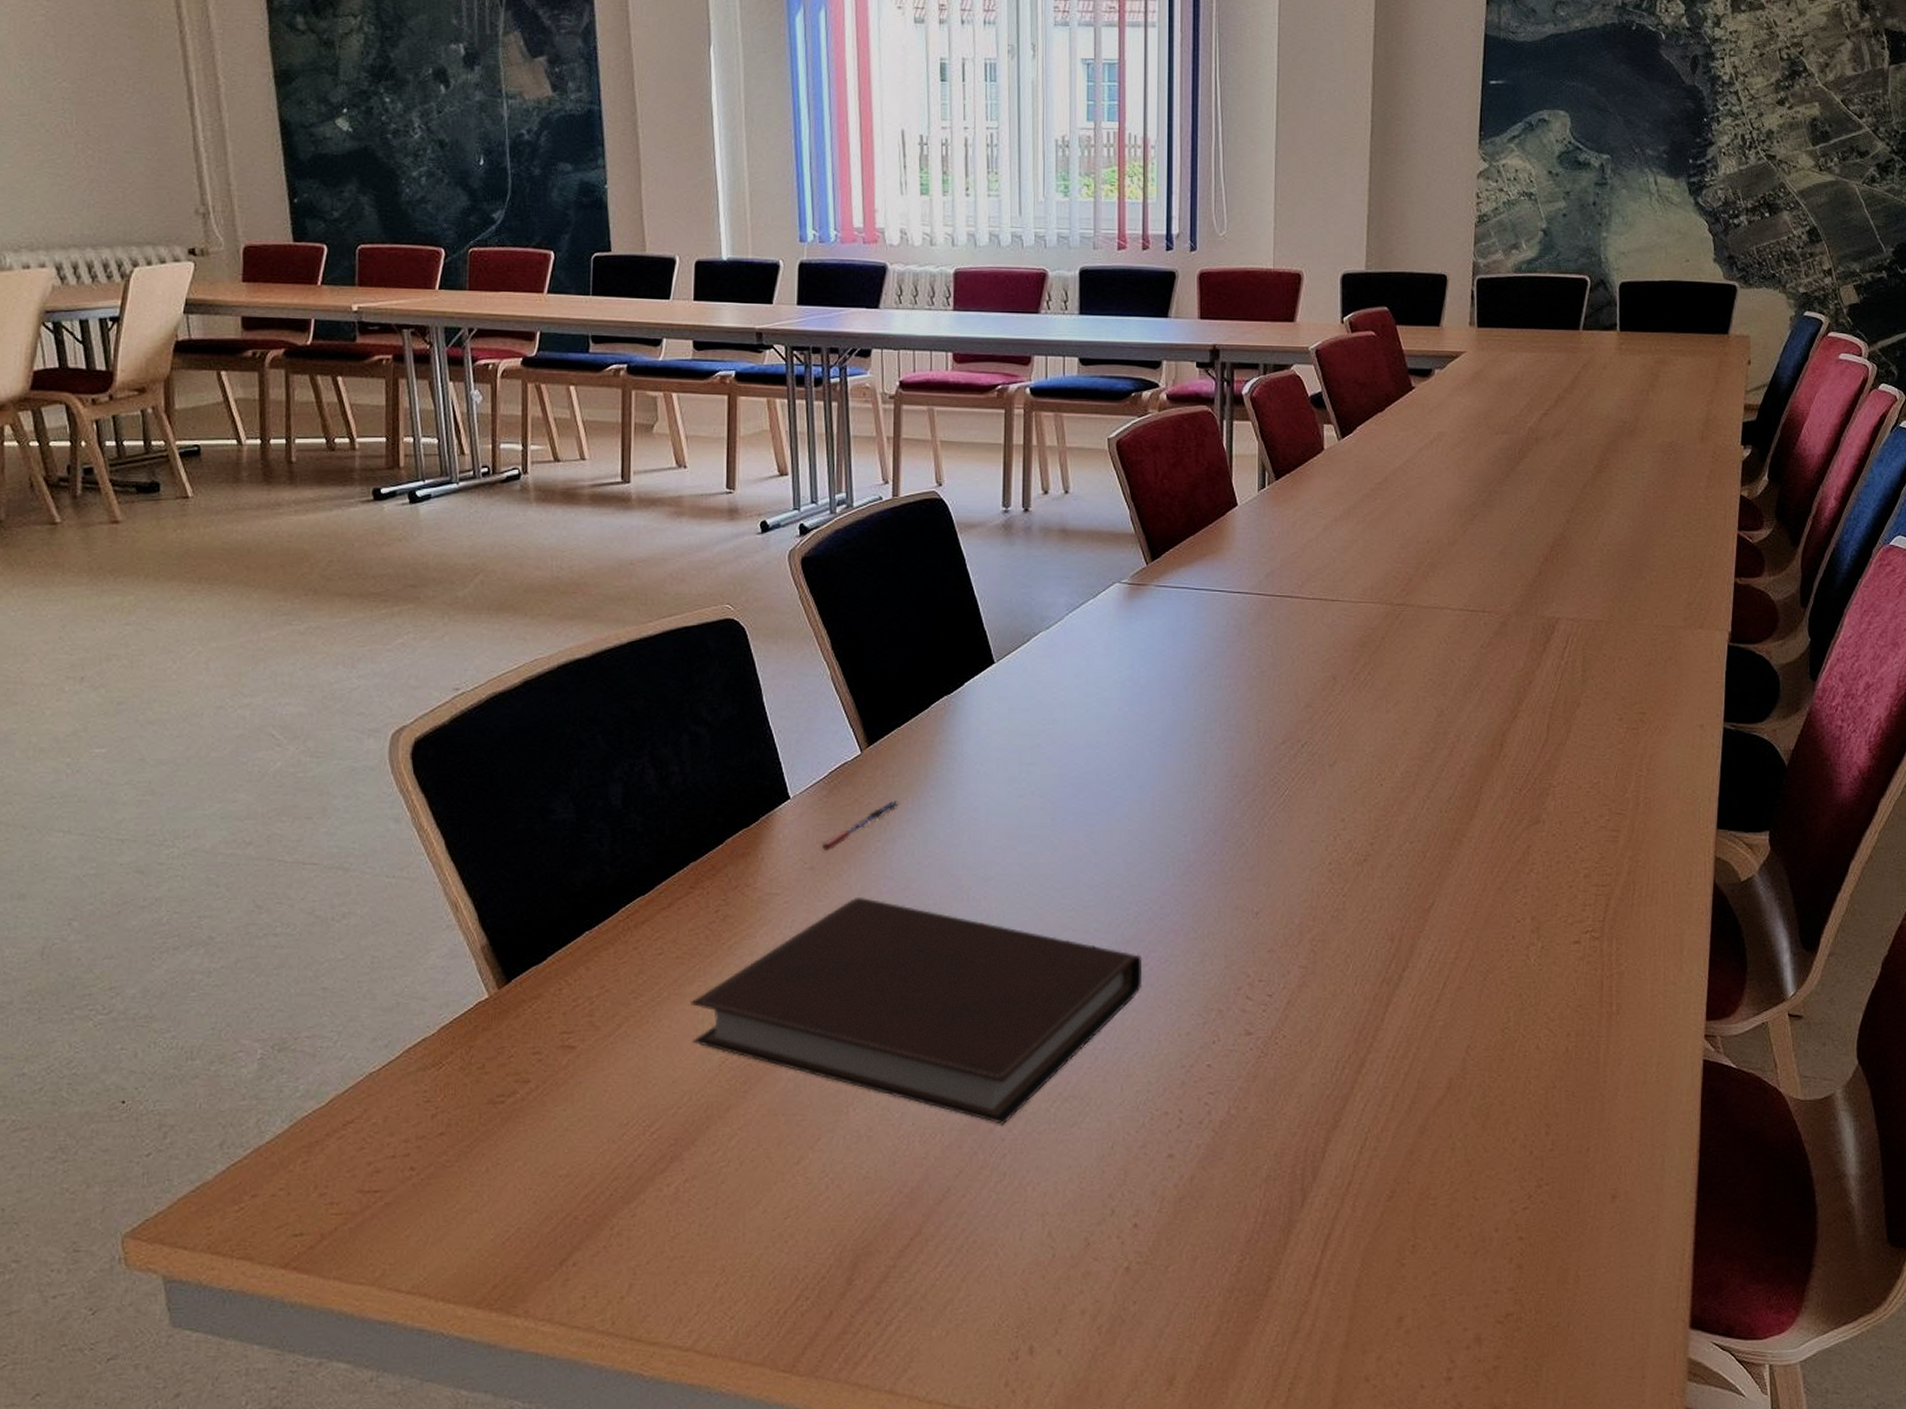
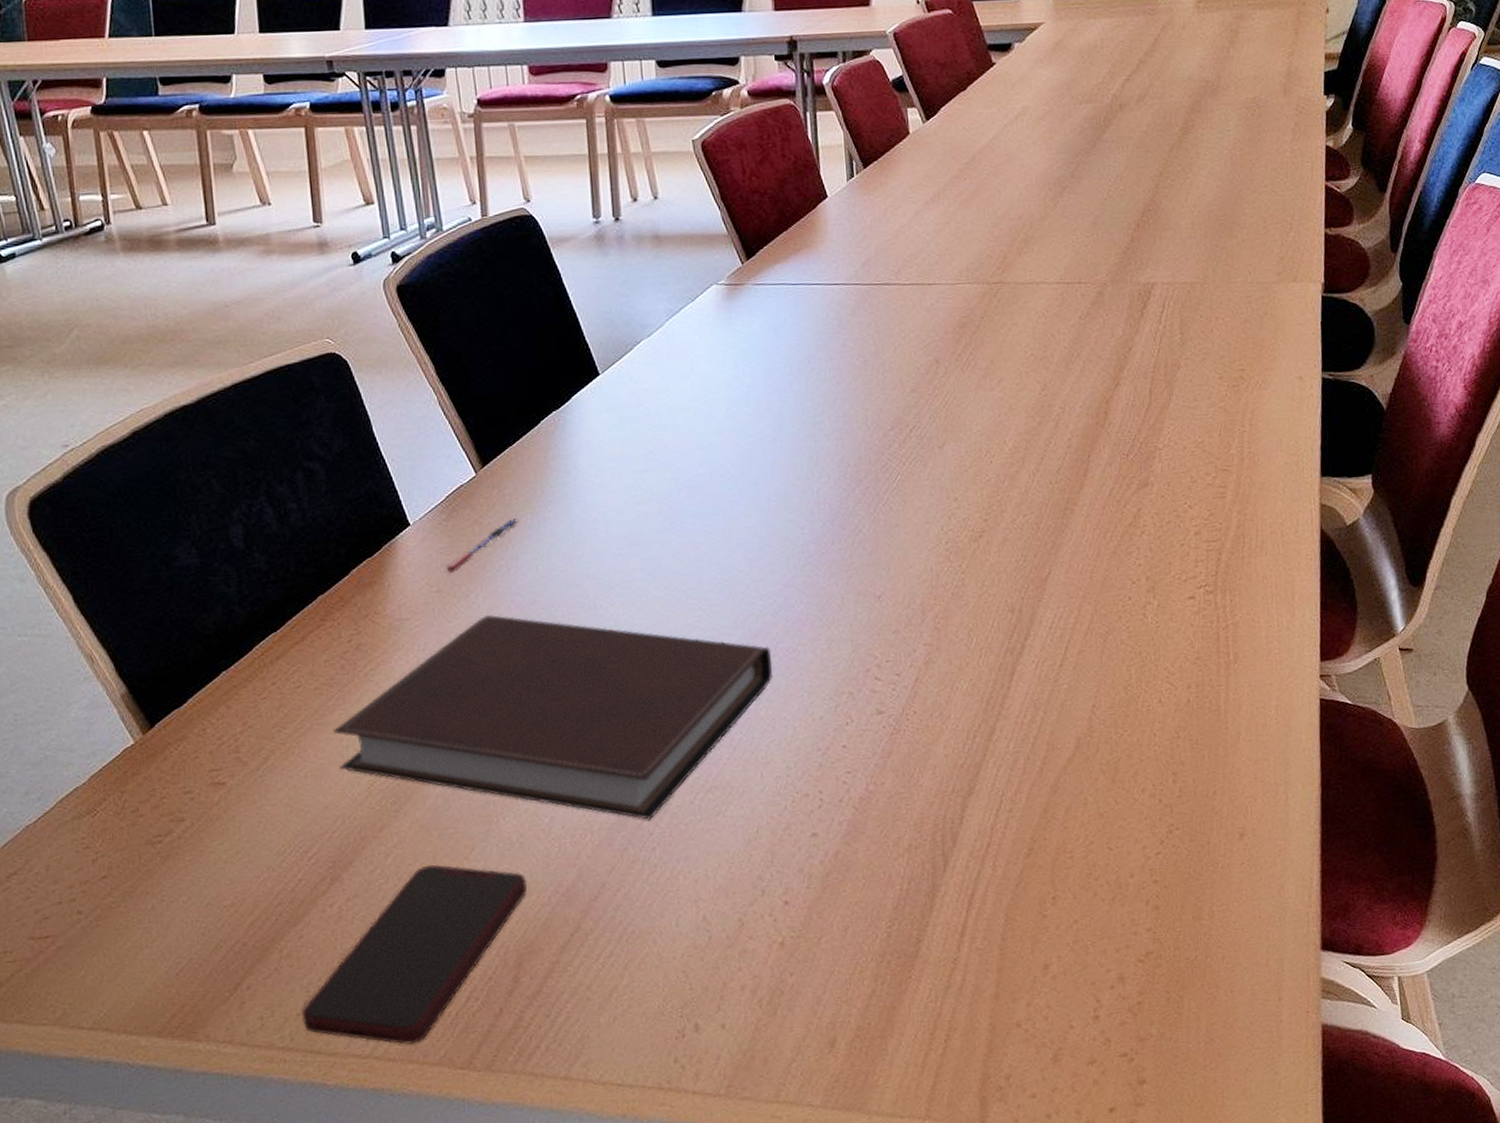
smartphone: none [625,1151,870,1340] -> present [301,865,527,1045]

